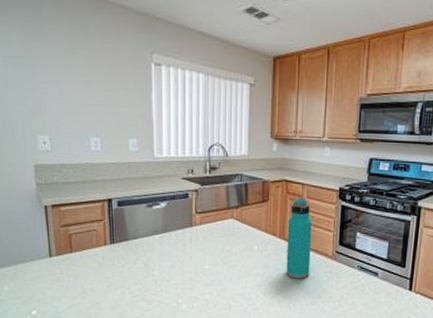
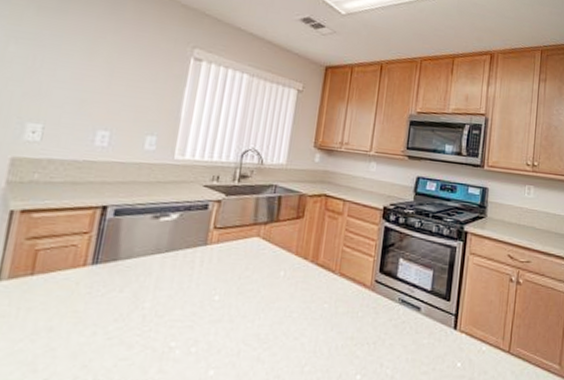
water bottle: present [286,198,312,279] -> none [315,215,351,314]

